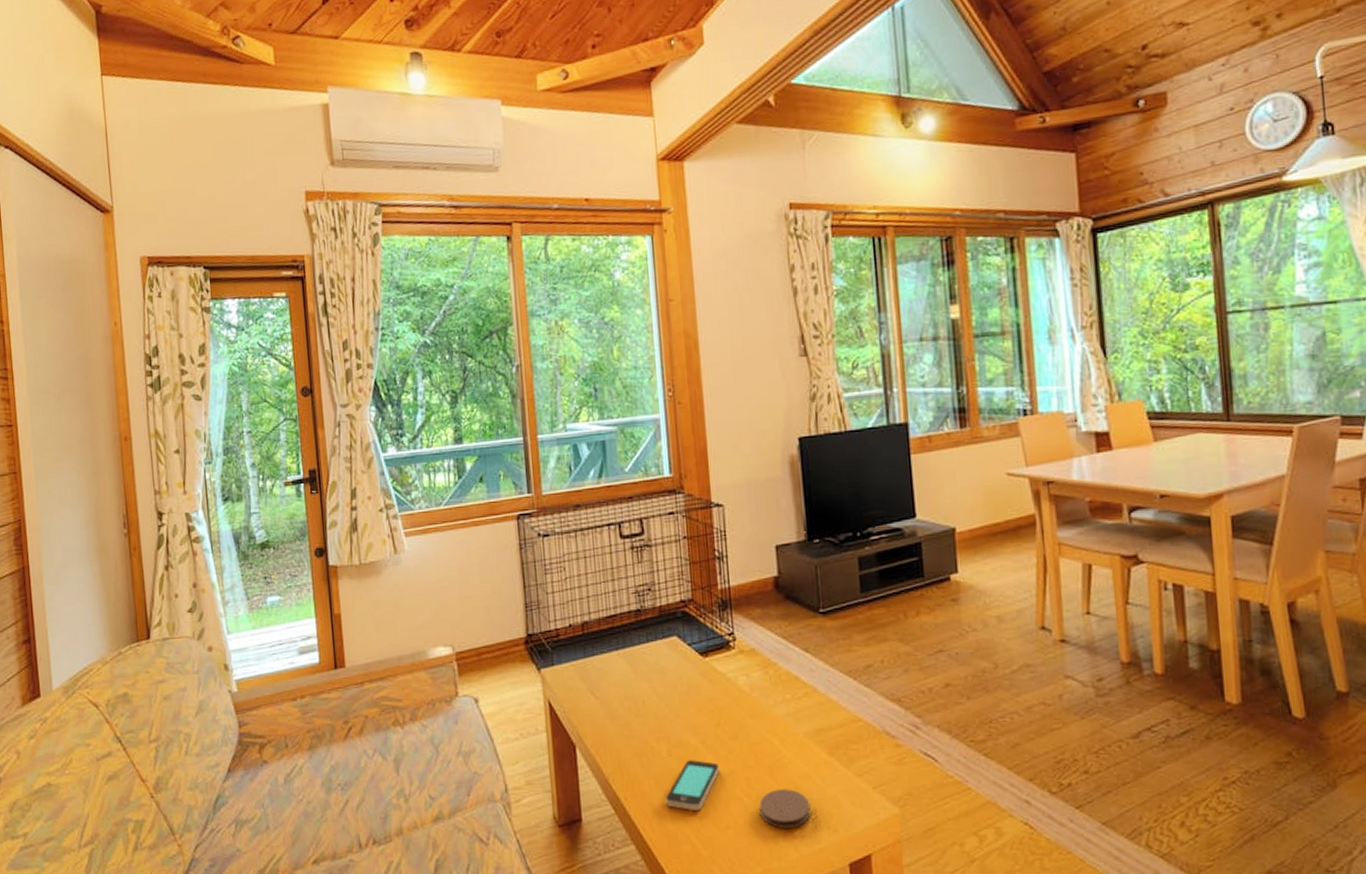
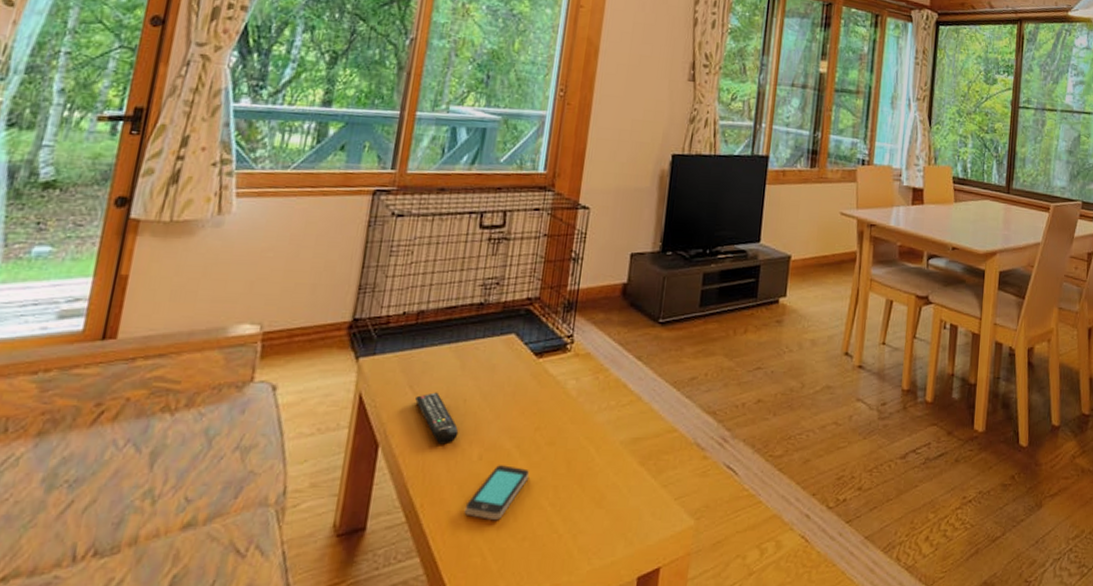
remote control: none [598,696,645,744] -> present [415,392,459,445]
coaster: present [759,789,811,830] -> none [560,499,612,541]

